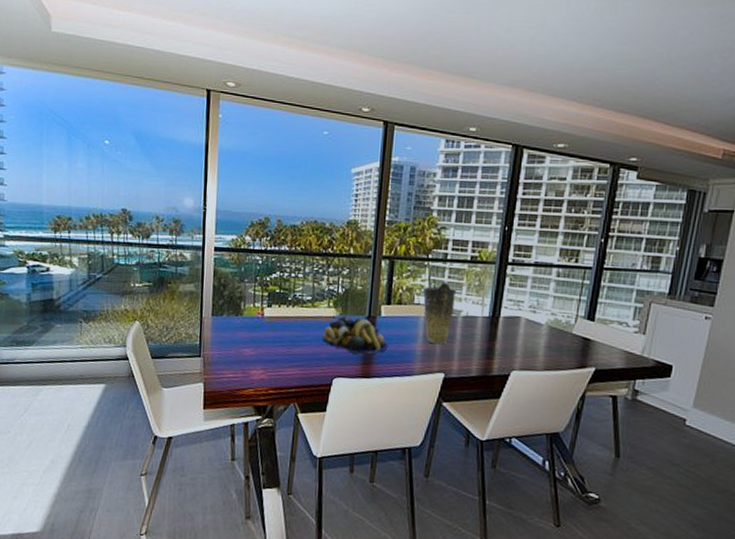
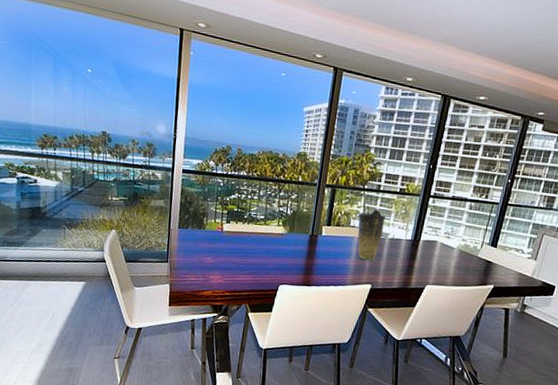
fruit bowl: present [323,316,389,354] -> none [272,233,327,266]

